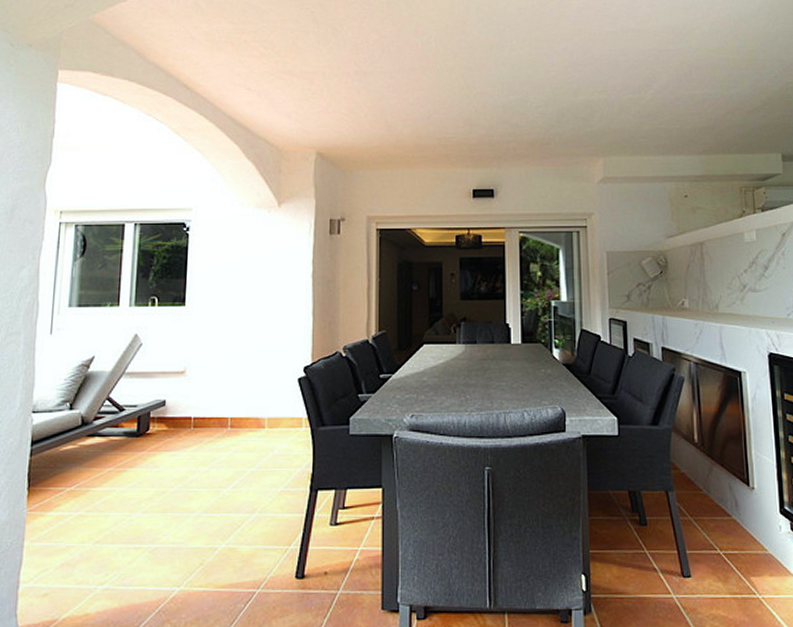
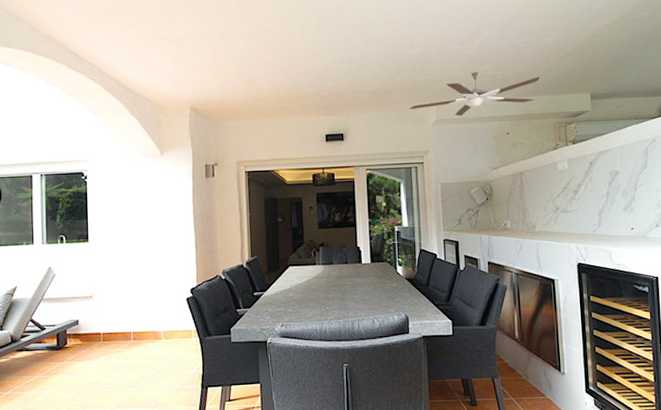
ceiling fan: none [571,124,723,175] -> present [409,72,540,116]

